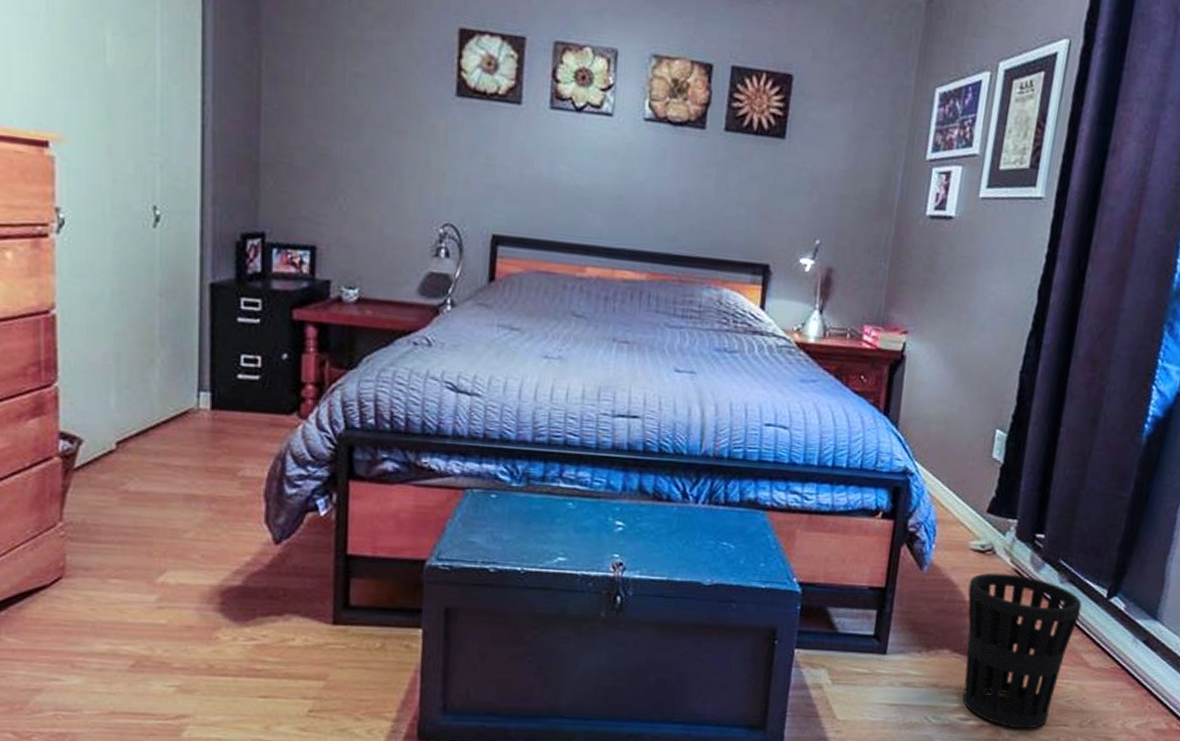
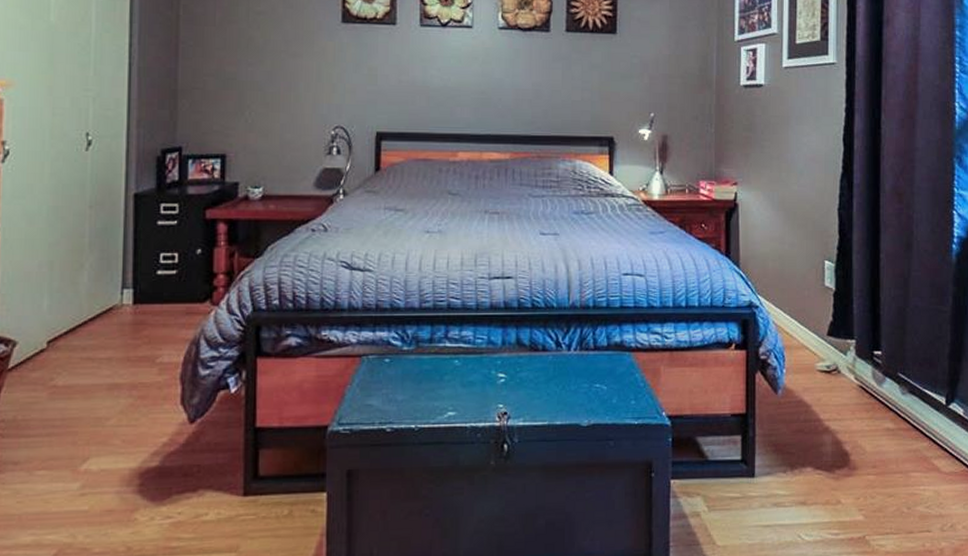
wastebasket: present [962,572,1082,729] -> none [821,390,925,539]

